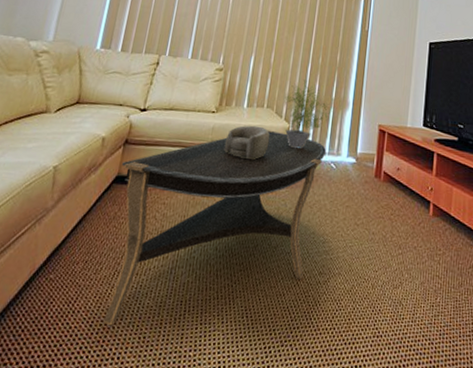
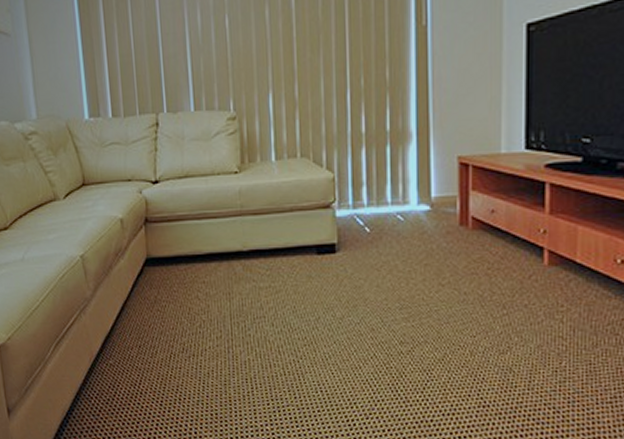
coffee table: present [103,130,326,326] -> none [148,184,387,405]
decorative bowl: present [223,125,270,161] -> none [257,181,312,224]
potted plant: present [285,79,333,149] -> none [322,112,390,203]

